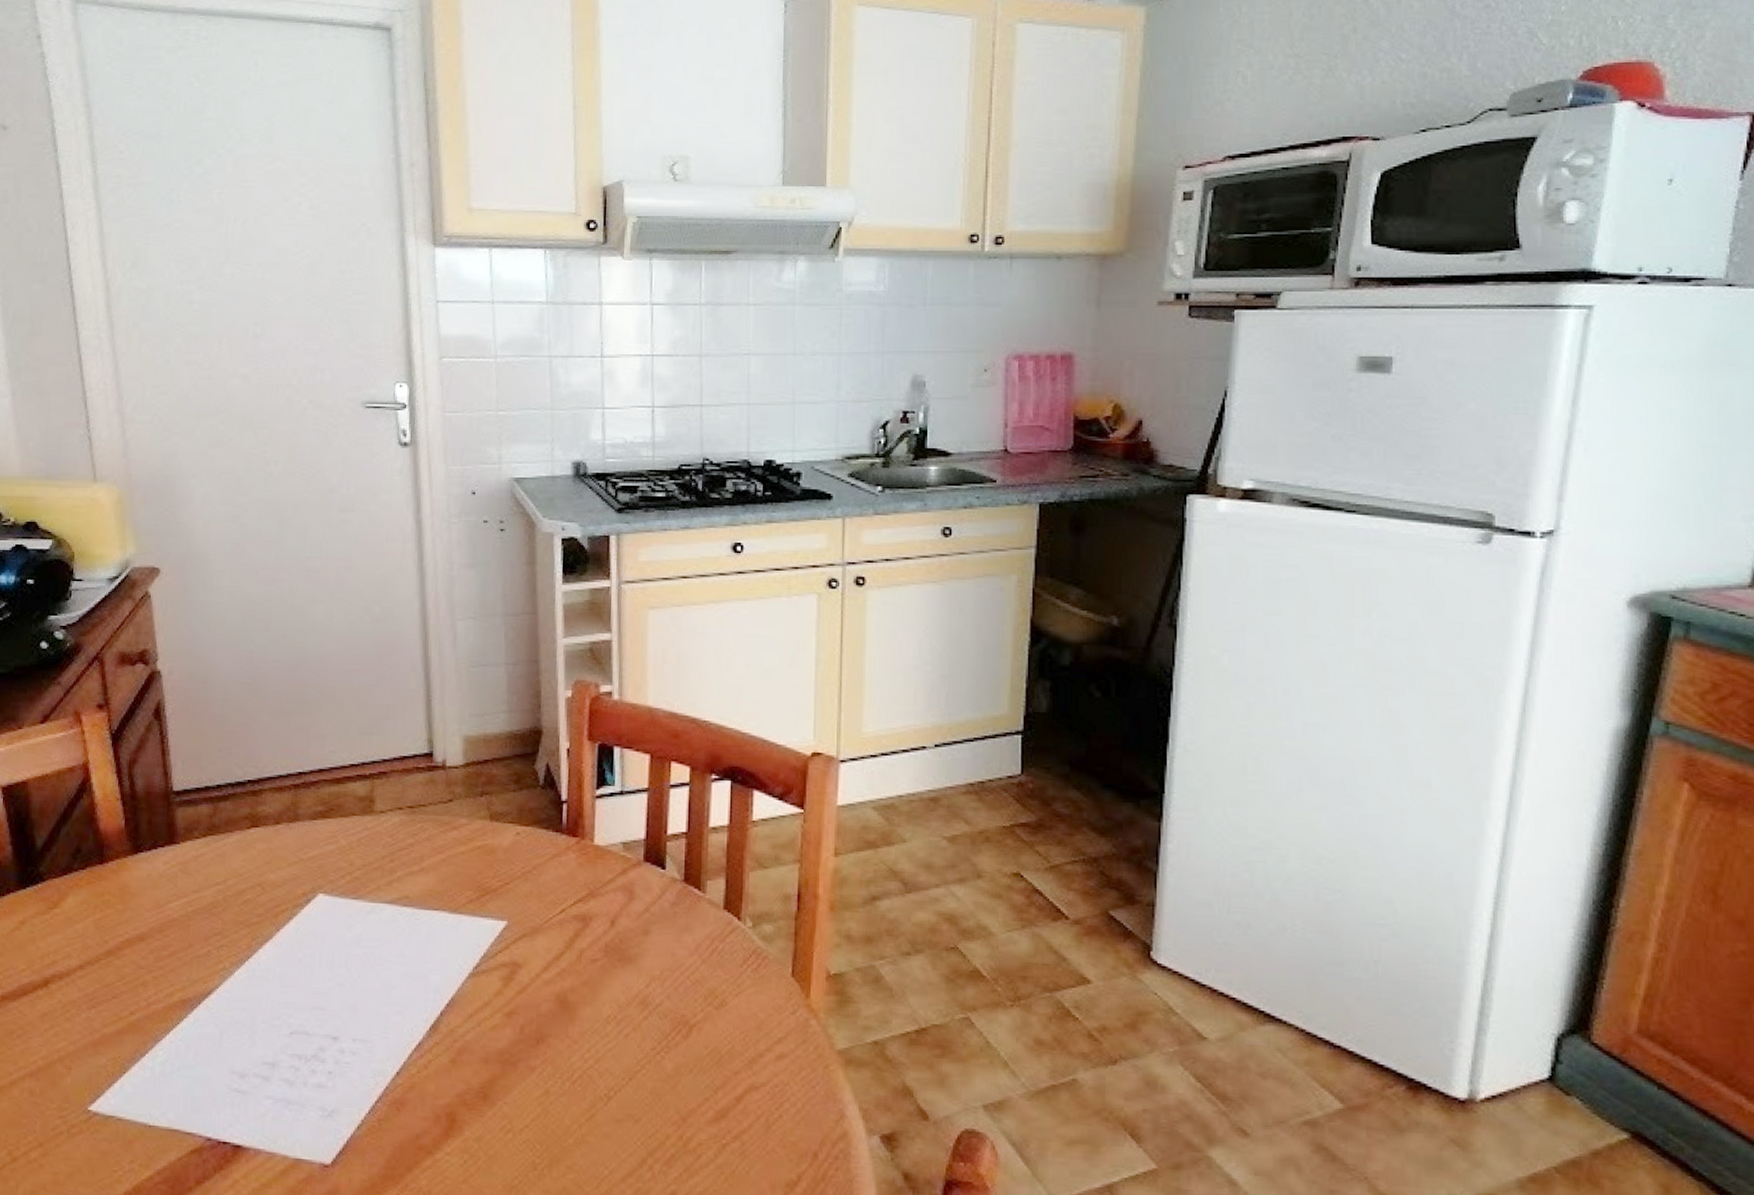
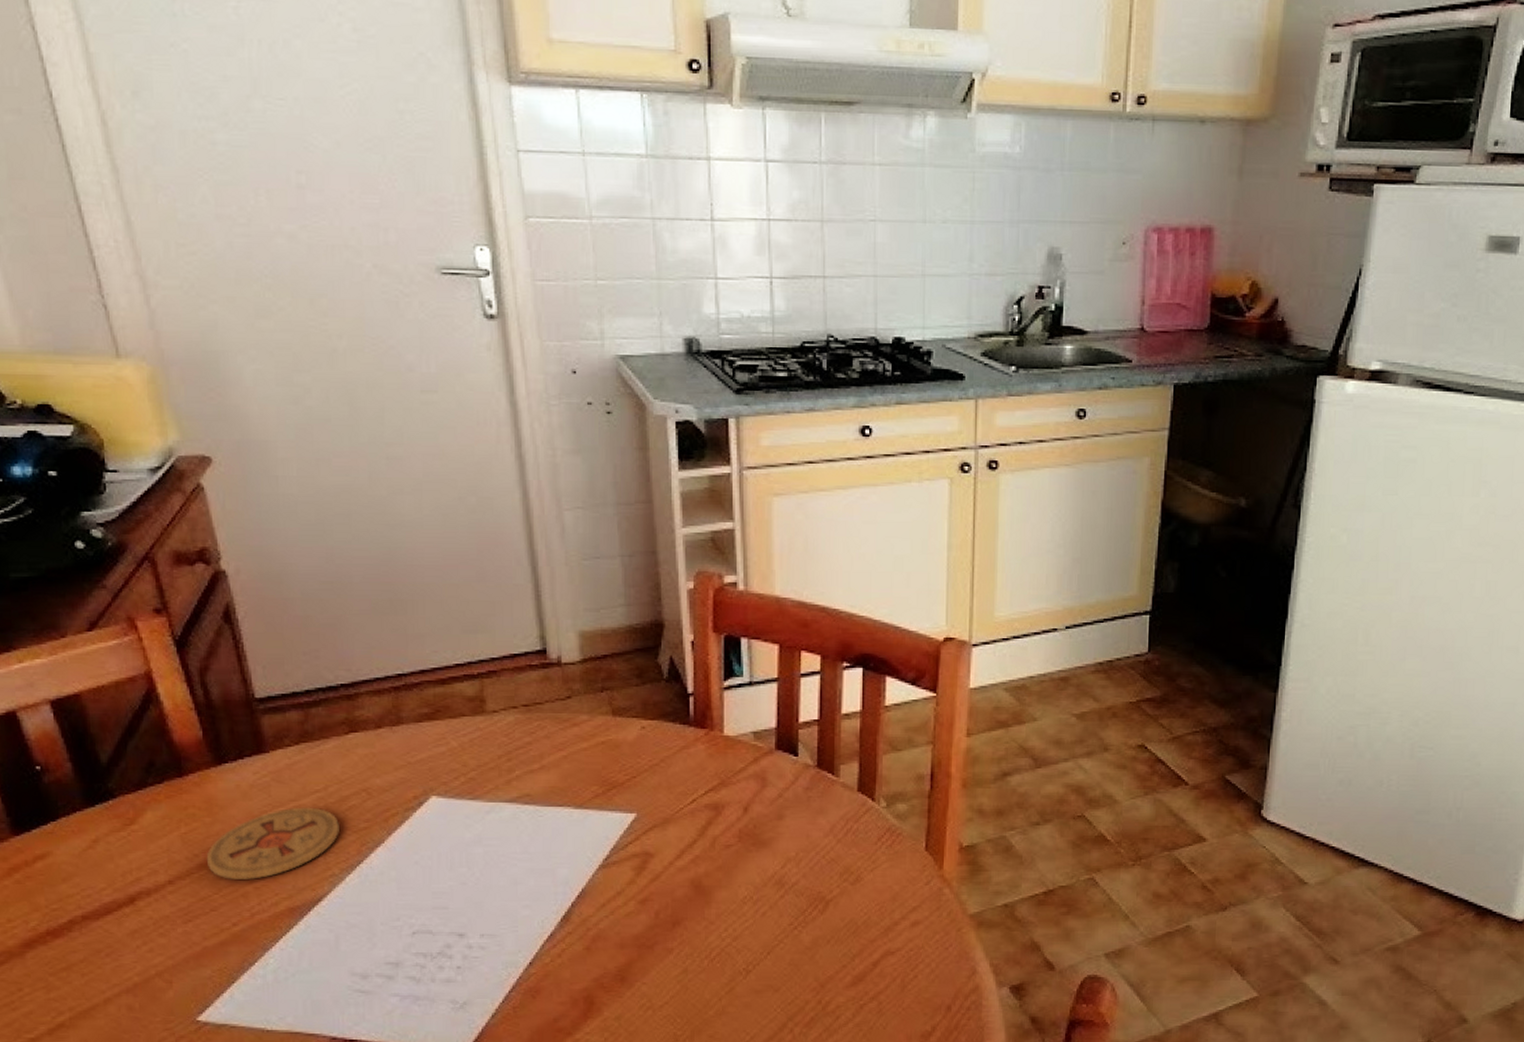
coaster: none [114,898,234,969] -> present [206,807,339,879]

